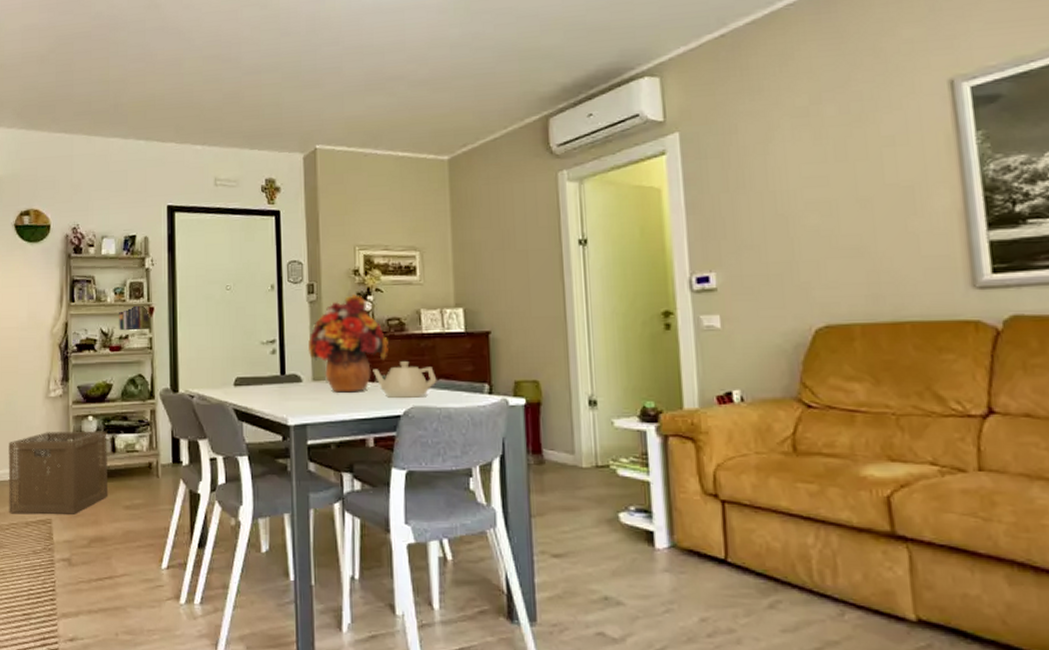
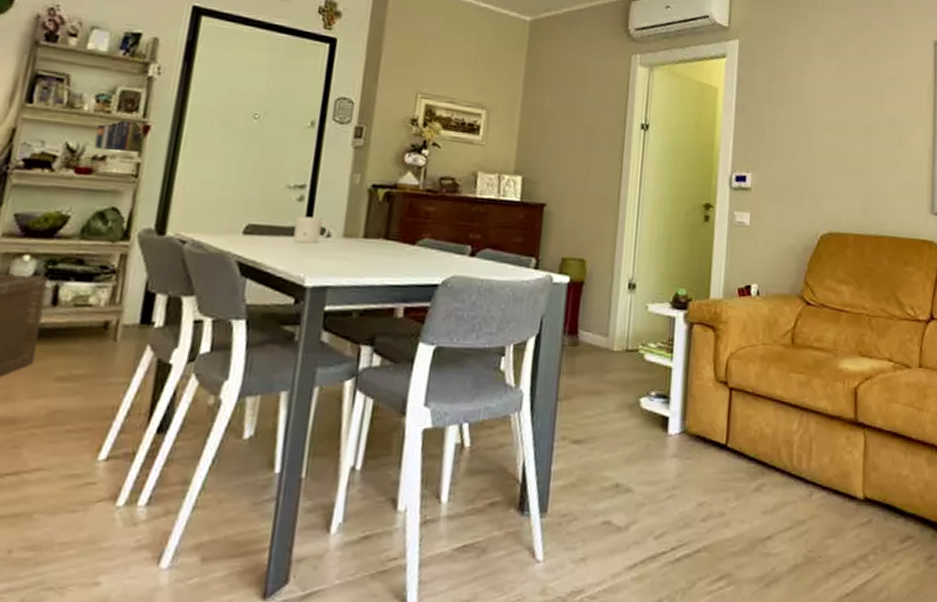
mug: none [272,366,300,389] -> present [293,216,330,244]
flower arrangement: present [307,293,388,393] -> none [343,144,438,255]
teapot: present [373,360,437,398] -> none [415,224,484,267]

